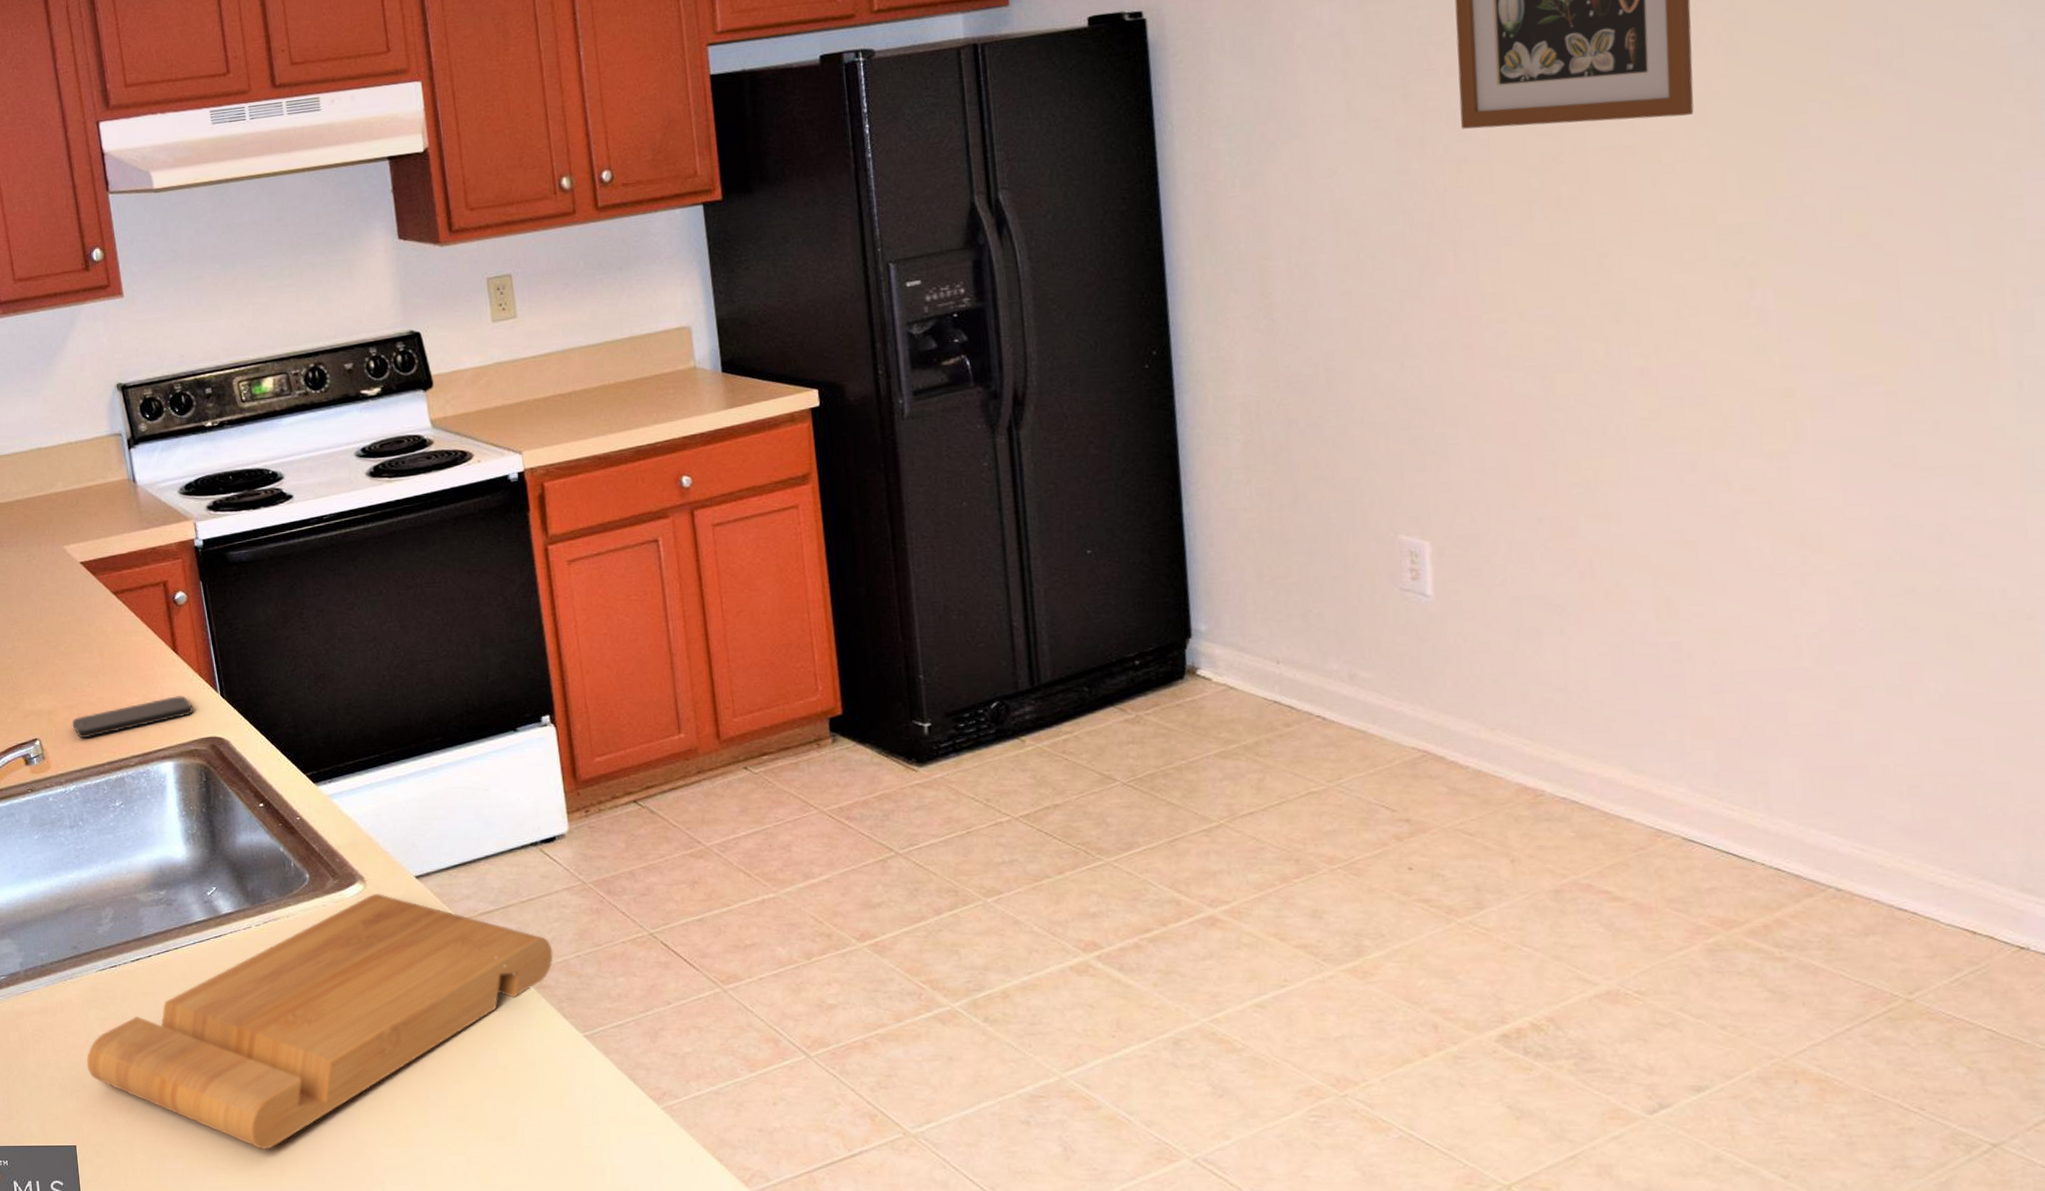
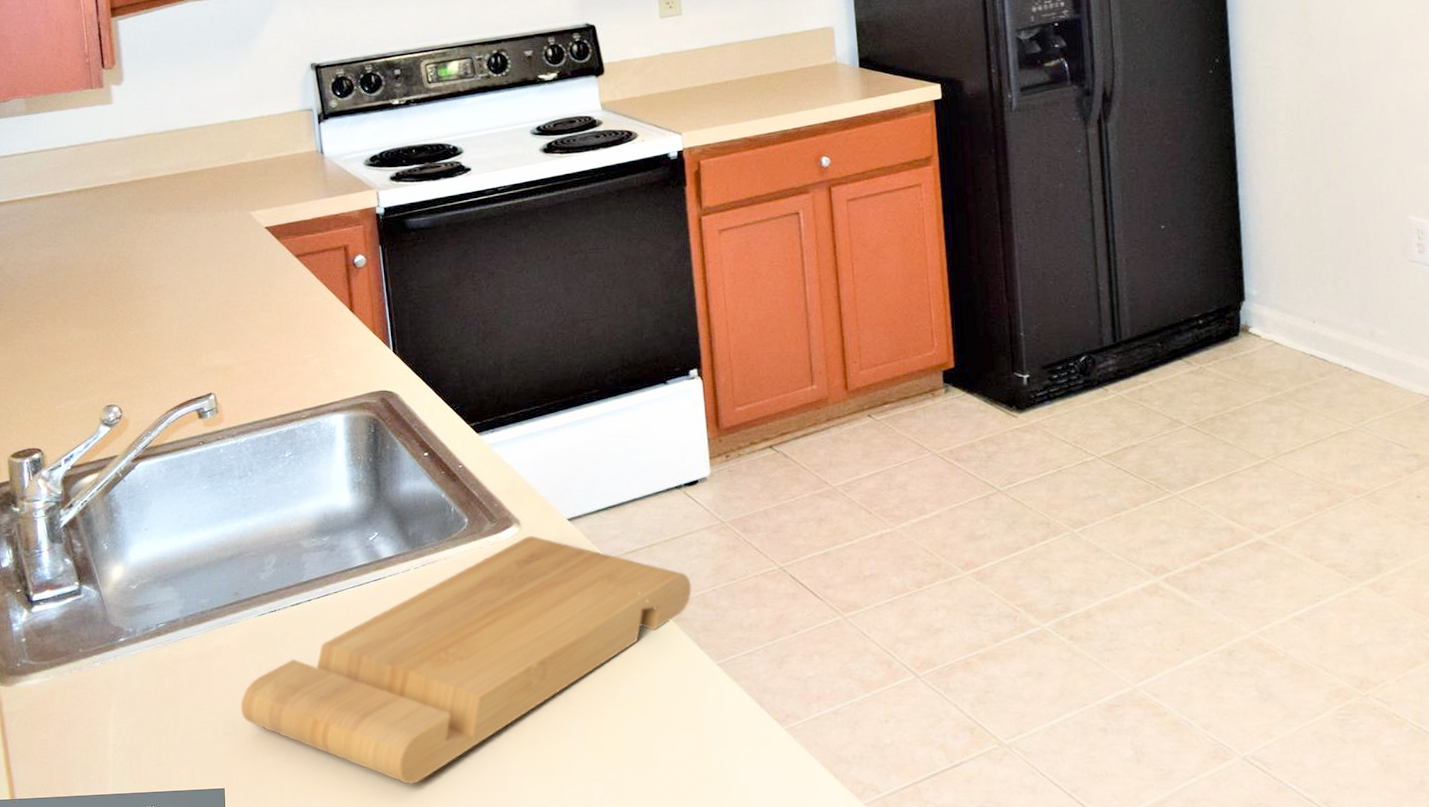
smartphone: present [72,695,194,739] -> none [247,352,367,393]

